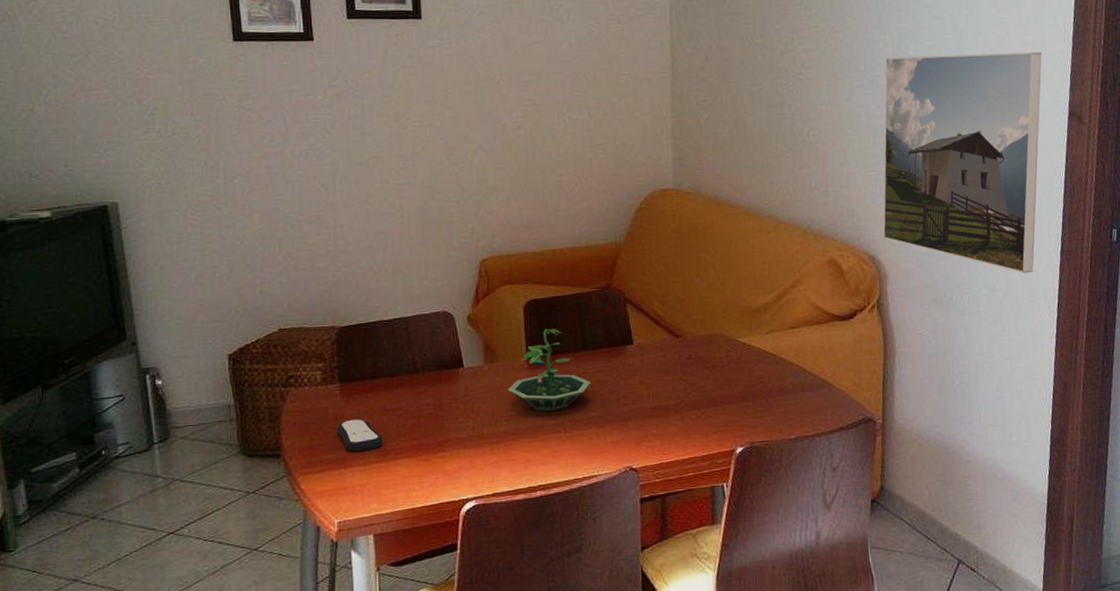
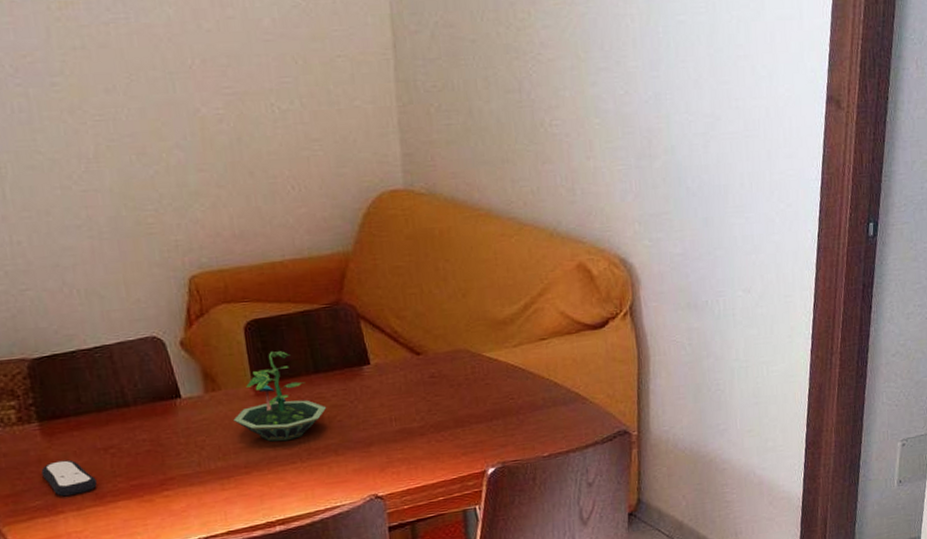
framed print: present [883,52,1042,274] -> none [632,28,800,273]

